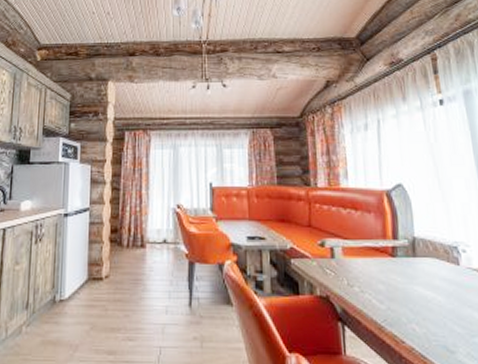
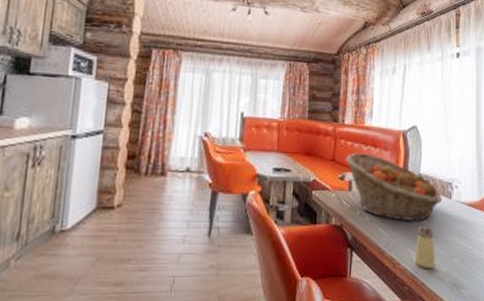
fruit basket: none [323,216,448,292] -> present [345,152,443,221]
saltshaker: none [420,298,451,349] -> present [414,227,436,269]

